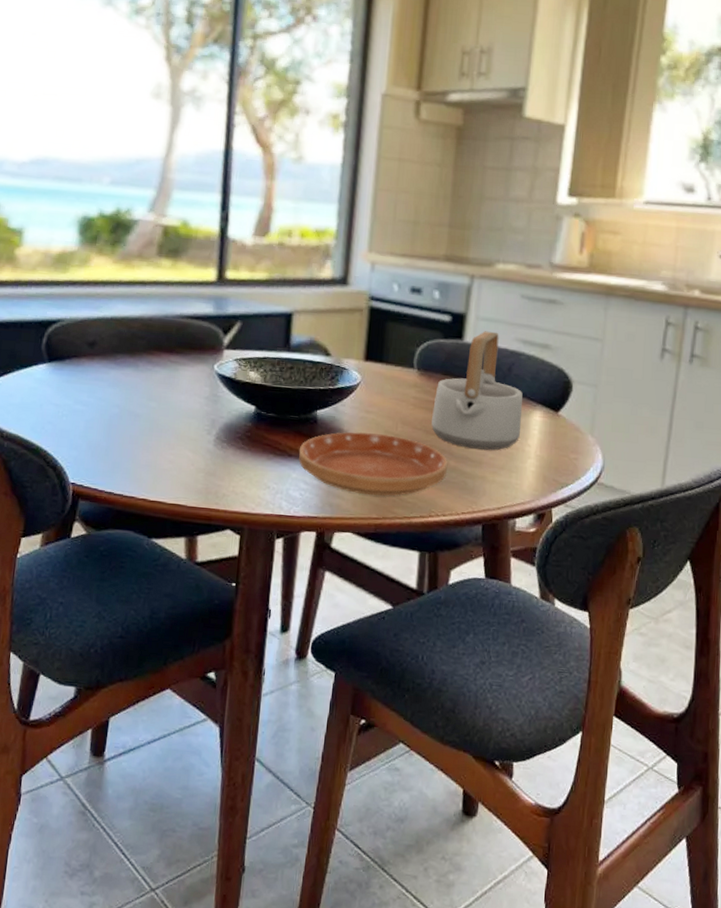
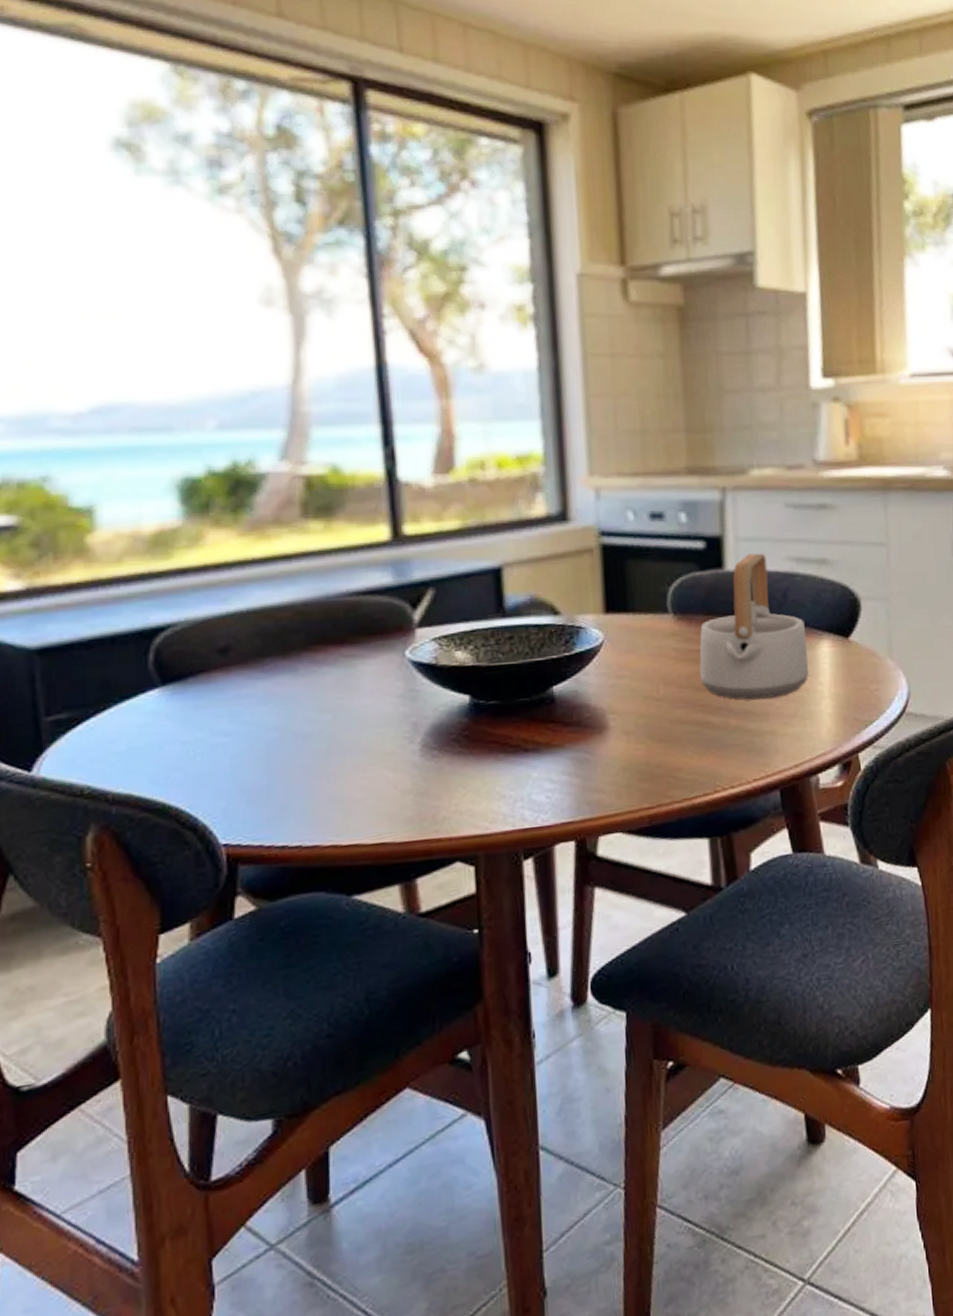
saucer: present [299,431,448,496] -> none [536,700,728,783]

